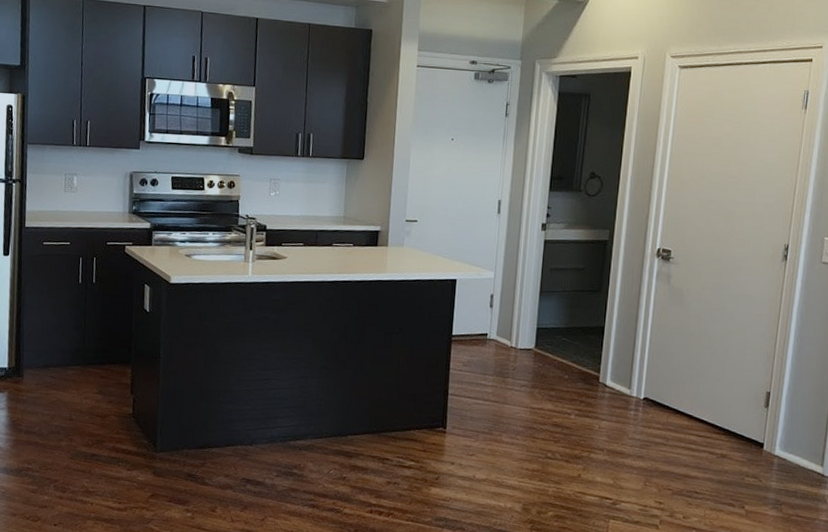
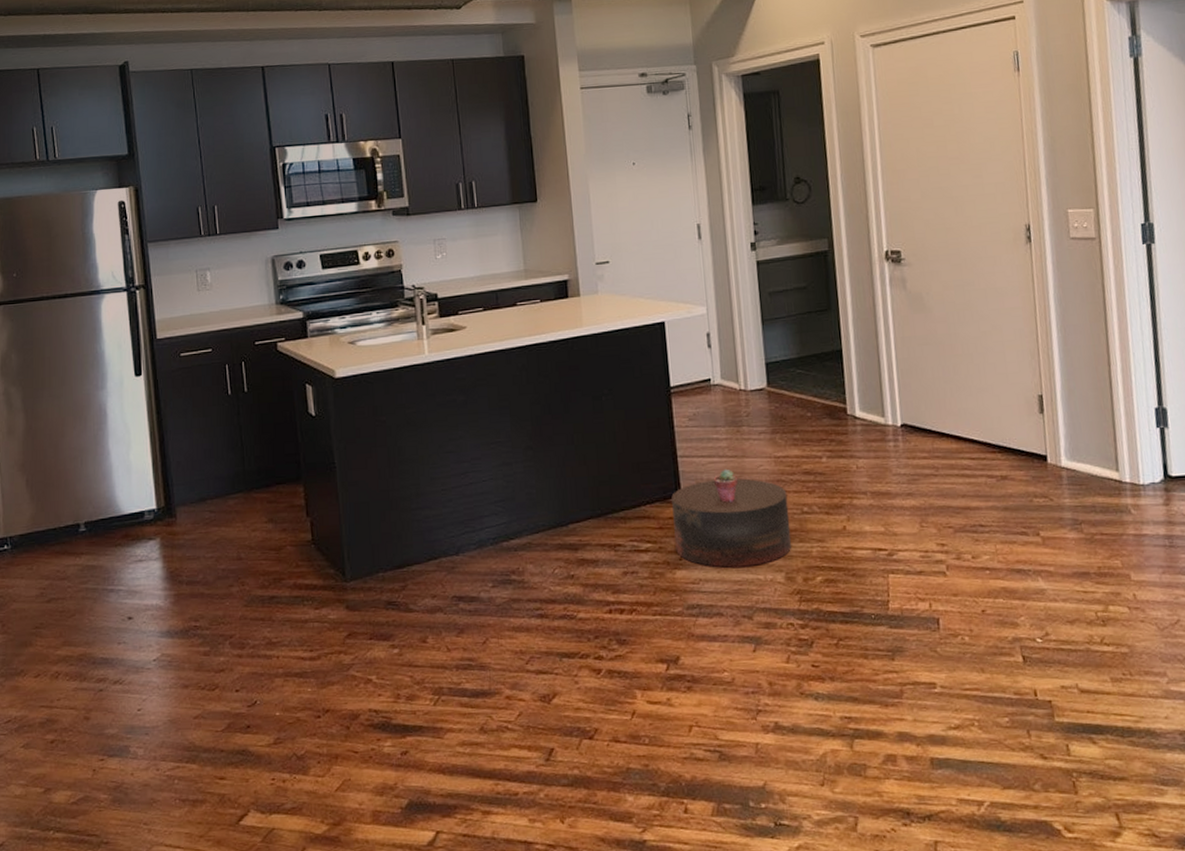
stool: none [434,418,536,495] -> present [671,478,792,568]
potted succulent: none [475,410,497,439] -> present [713,469,739,503]

